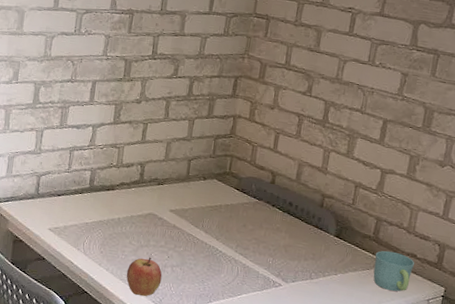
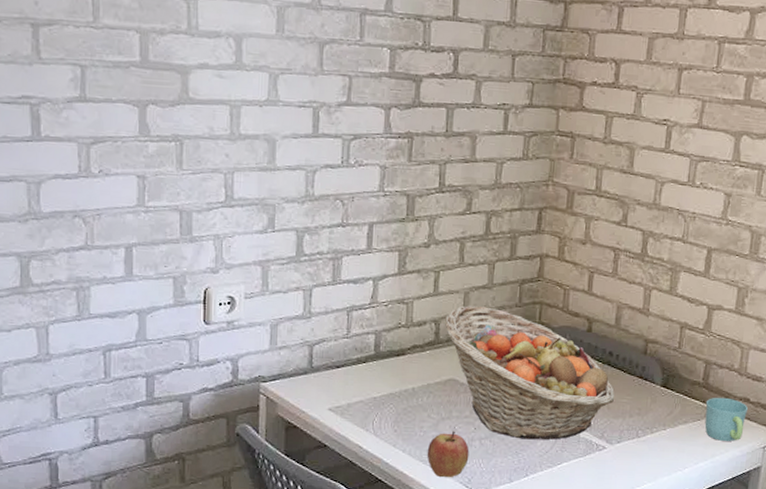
fruit basket: none [149,153,292,274] -> present [444,305,614,440]

